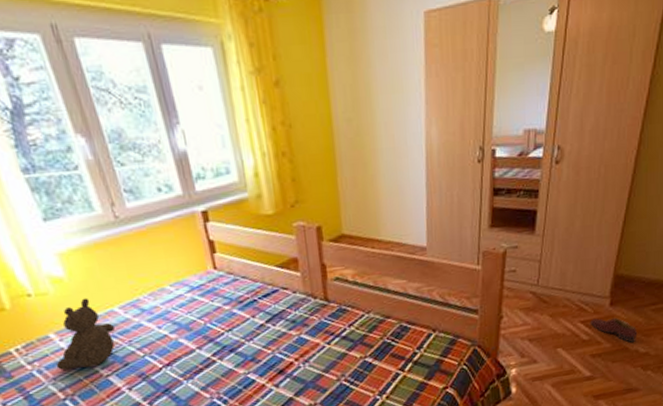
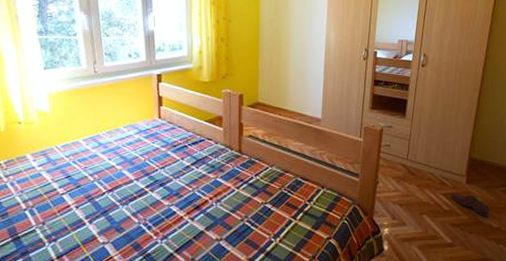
teddy bear: present [56,297,116,370] -> none [25,129,77,186]

